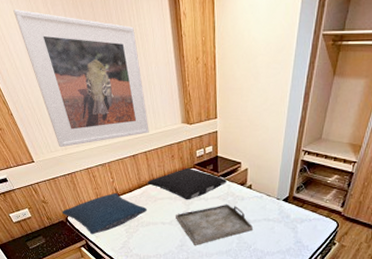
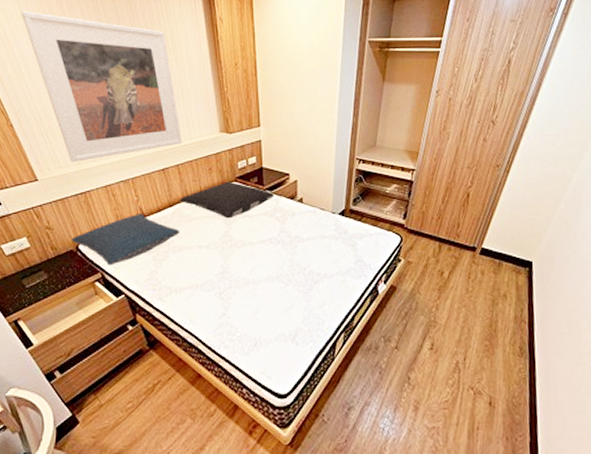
serving tray: present [176,204,253,245] -> none [215,220,306,271]

